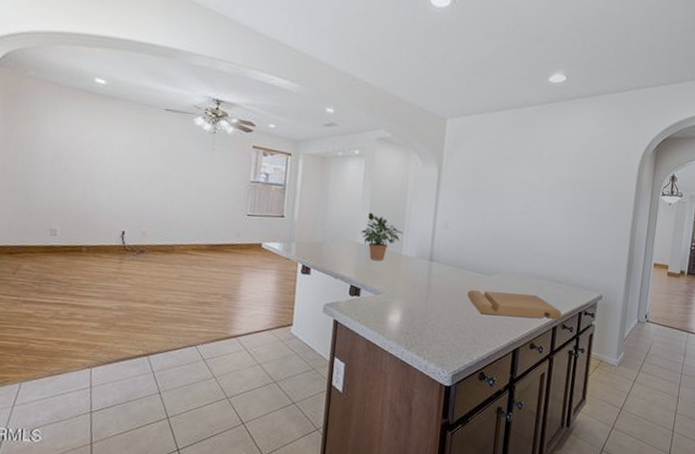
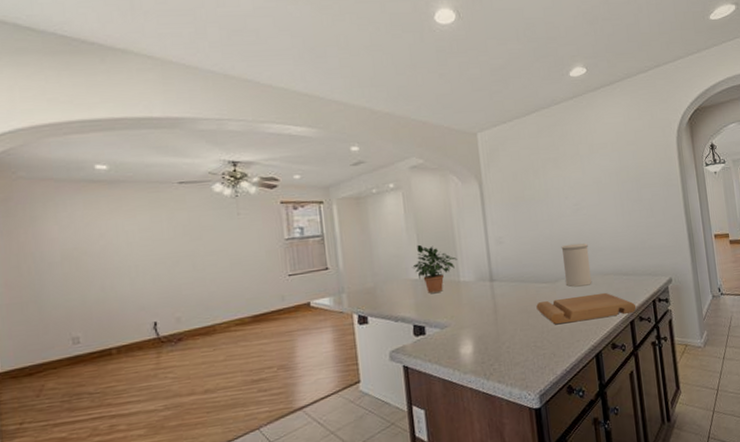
canister: none [499,241,529,285] -> present [561,243,592,288]

